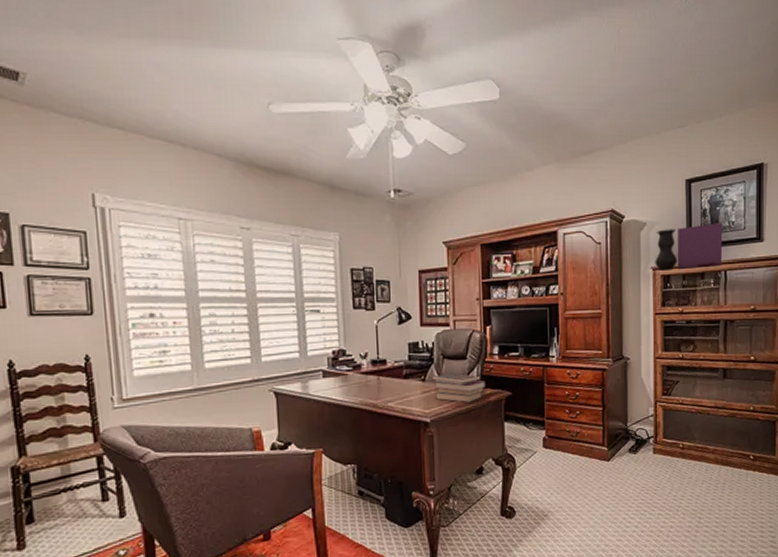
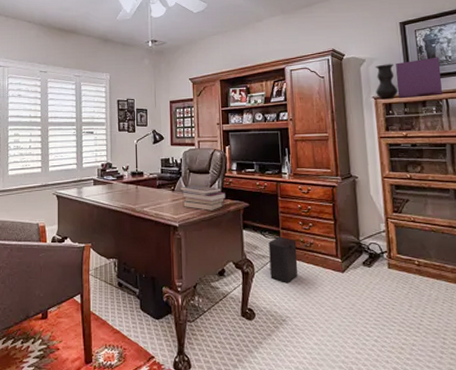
pedal bin: none [532,428,563,477] -> present [268,237,298,283]

